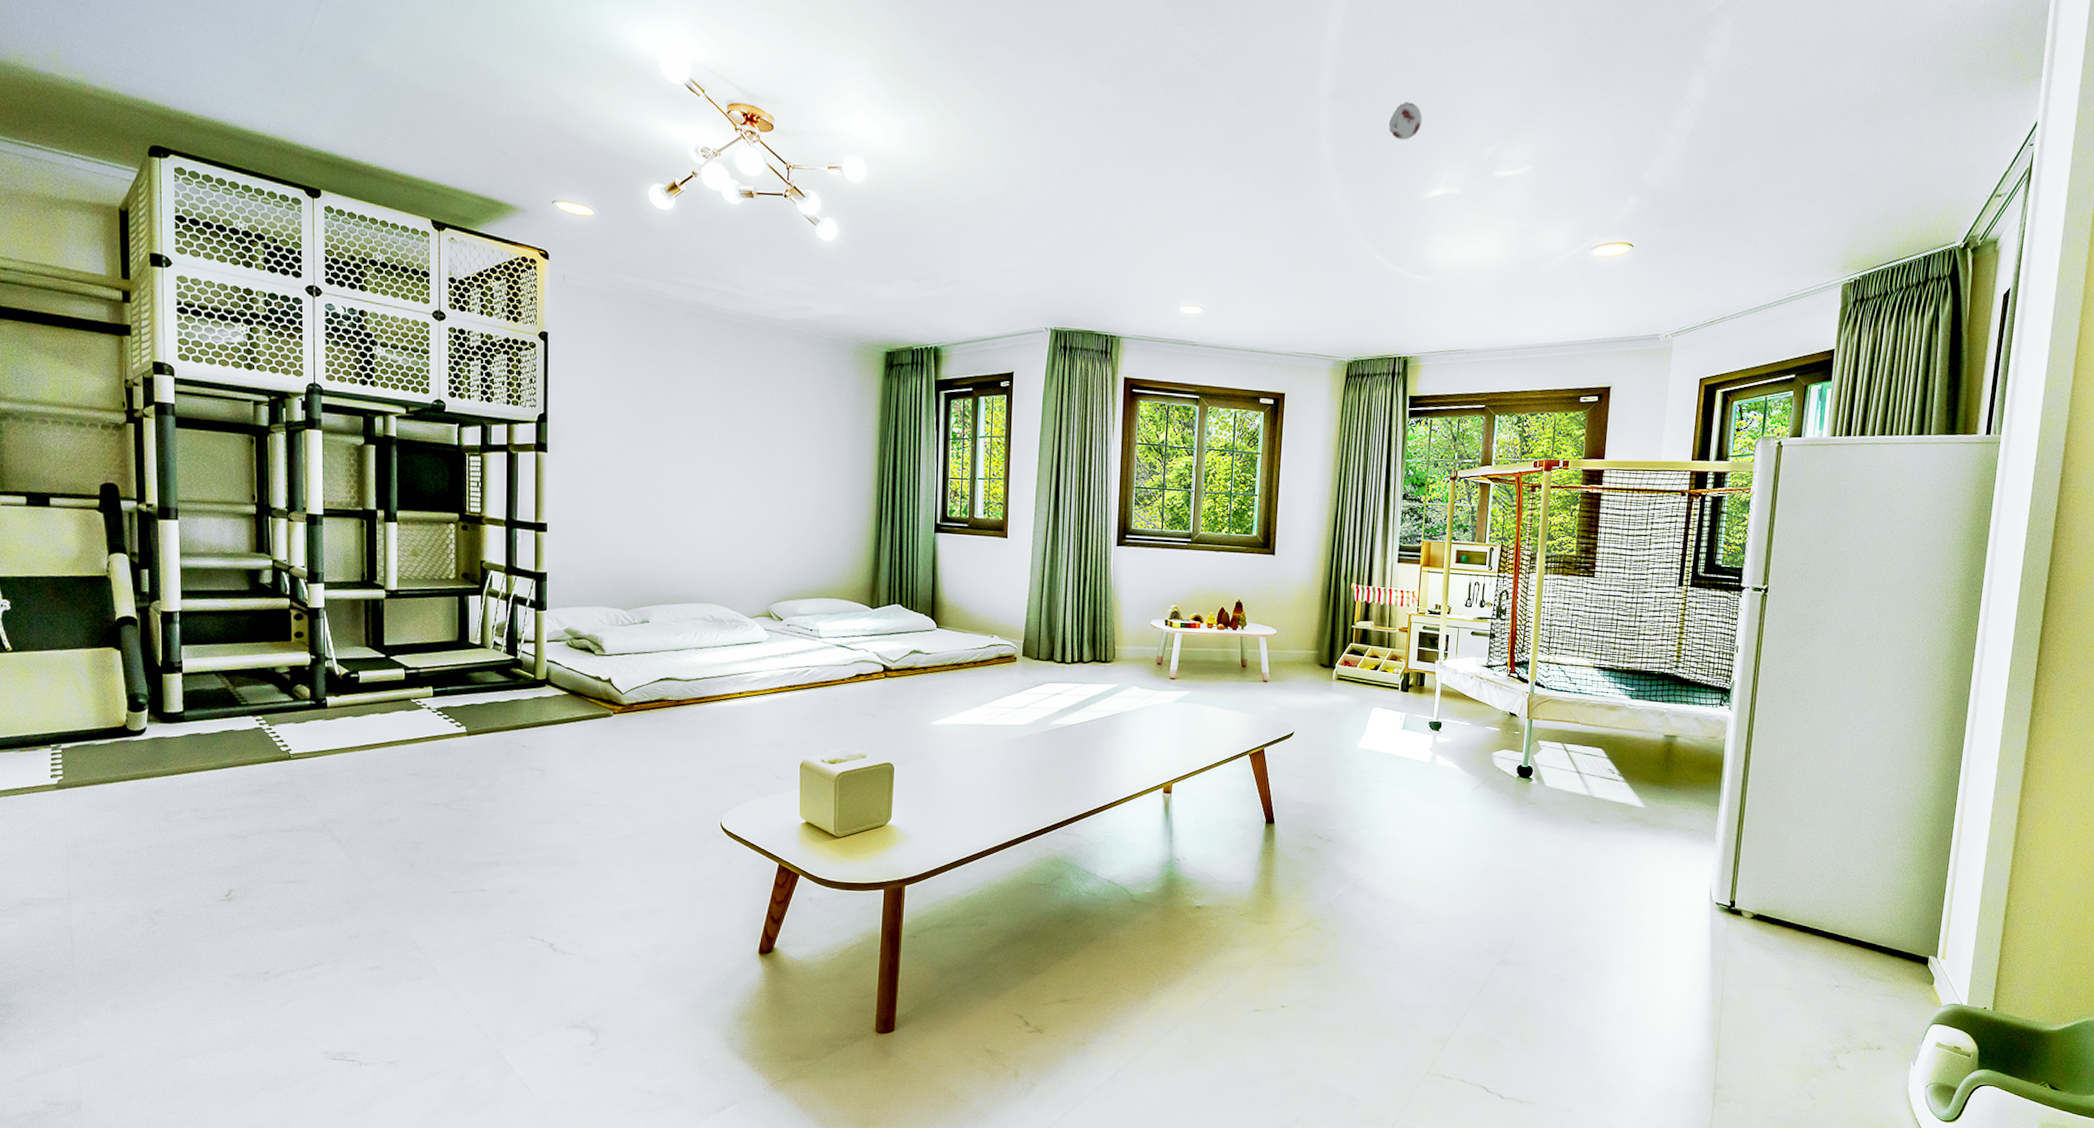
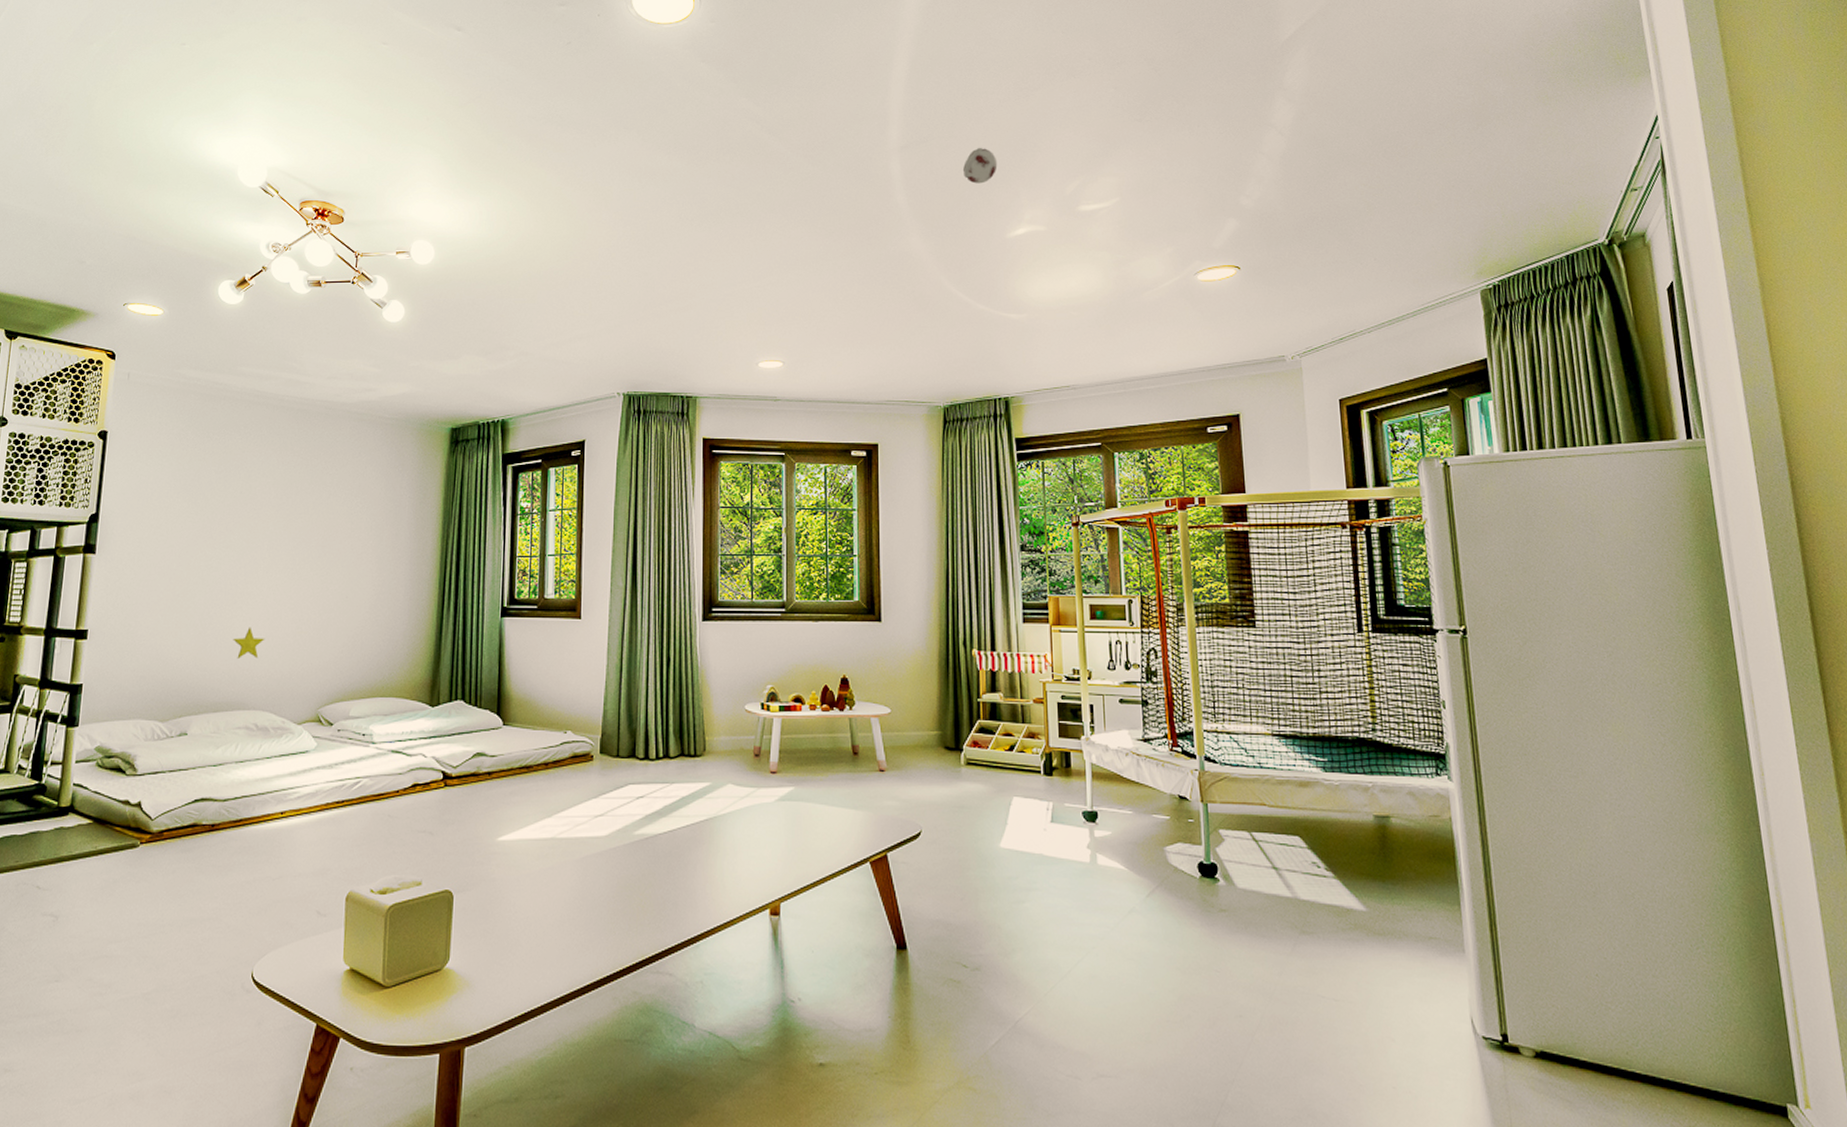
decorative star: none [686,529,716,558] -> present [233,627,265,659]

